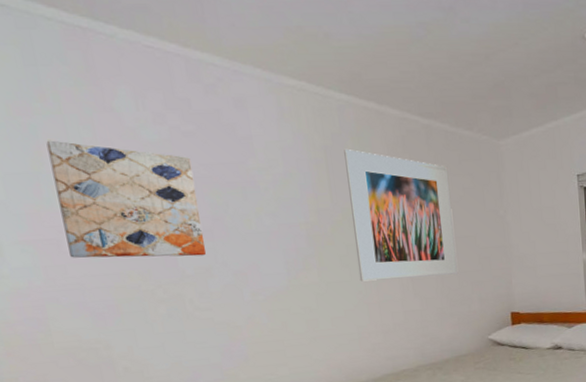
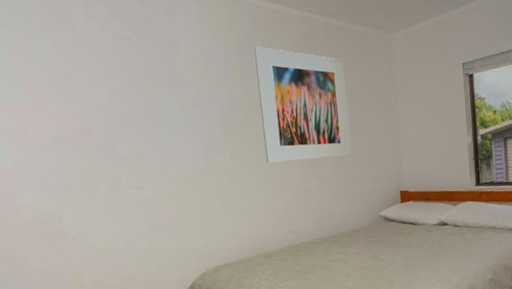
wall art: present [46,140,207,258] -> none [17,47,140,145]

